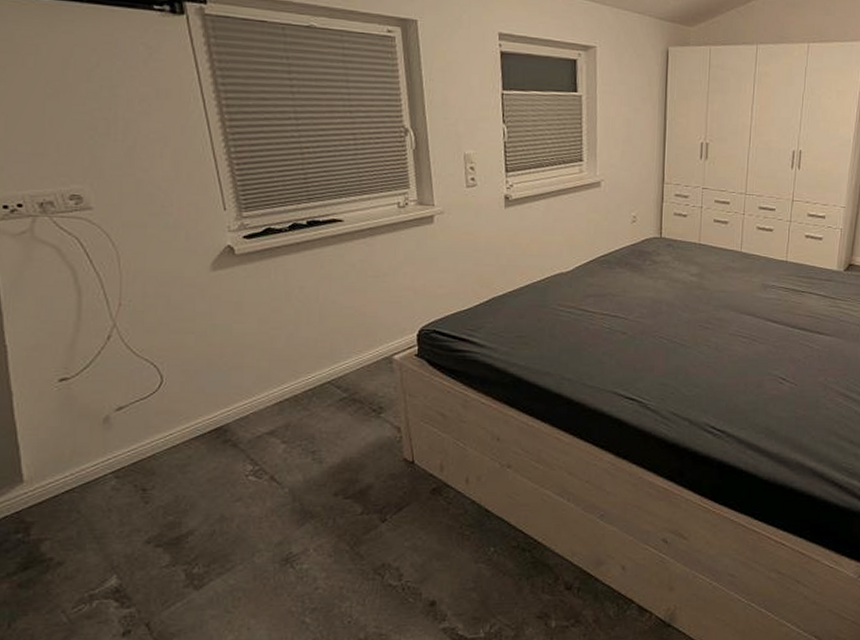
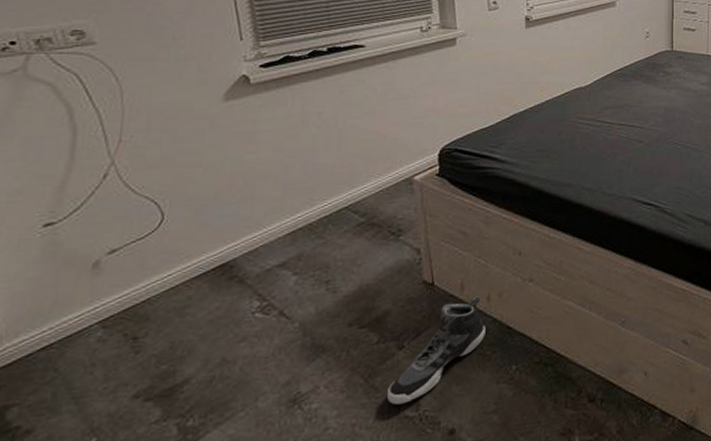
sneaker: none [372,478,464,573] -> present [387,296,486,405]

